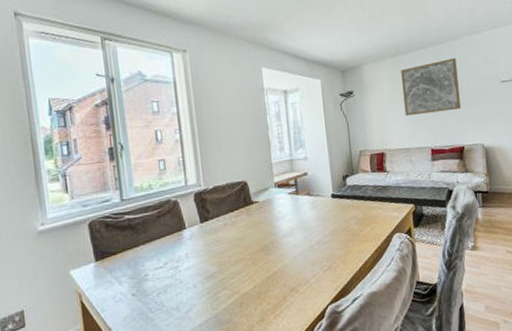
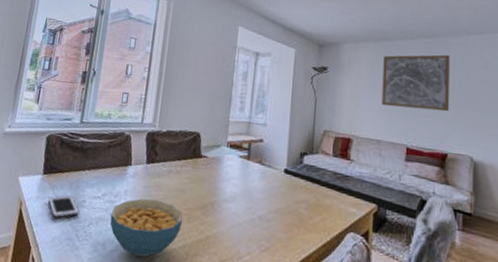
cell phone: none [109,274,145,299] -> present [48,195,79,218]
cereal bowl: none [177,253,249,309] -> present [110,198,183,258]

